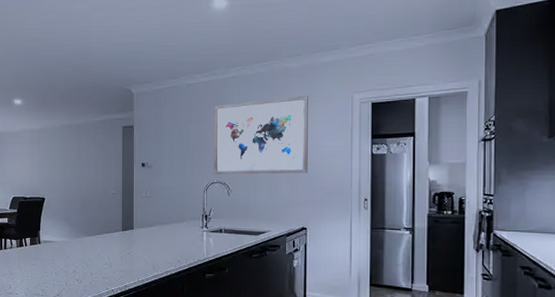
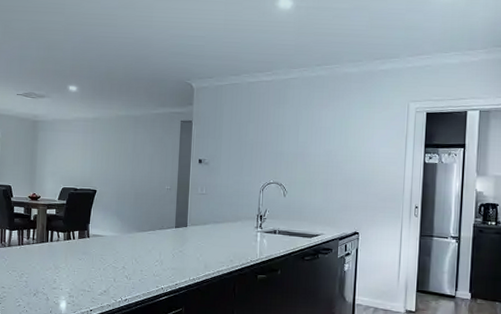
wall art: present [214,96,308,174] -> none [271,101,367,178]

